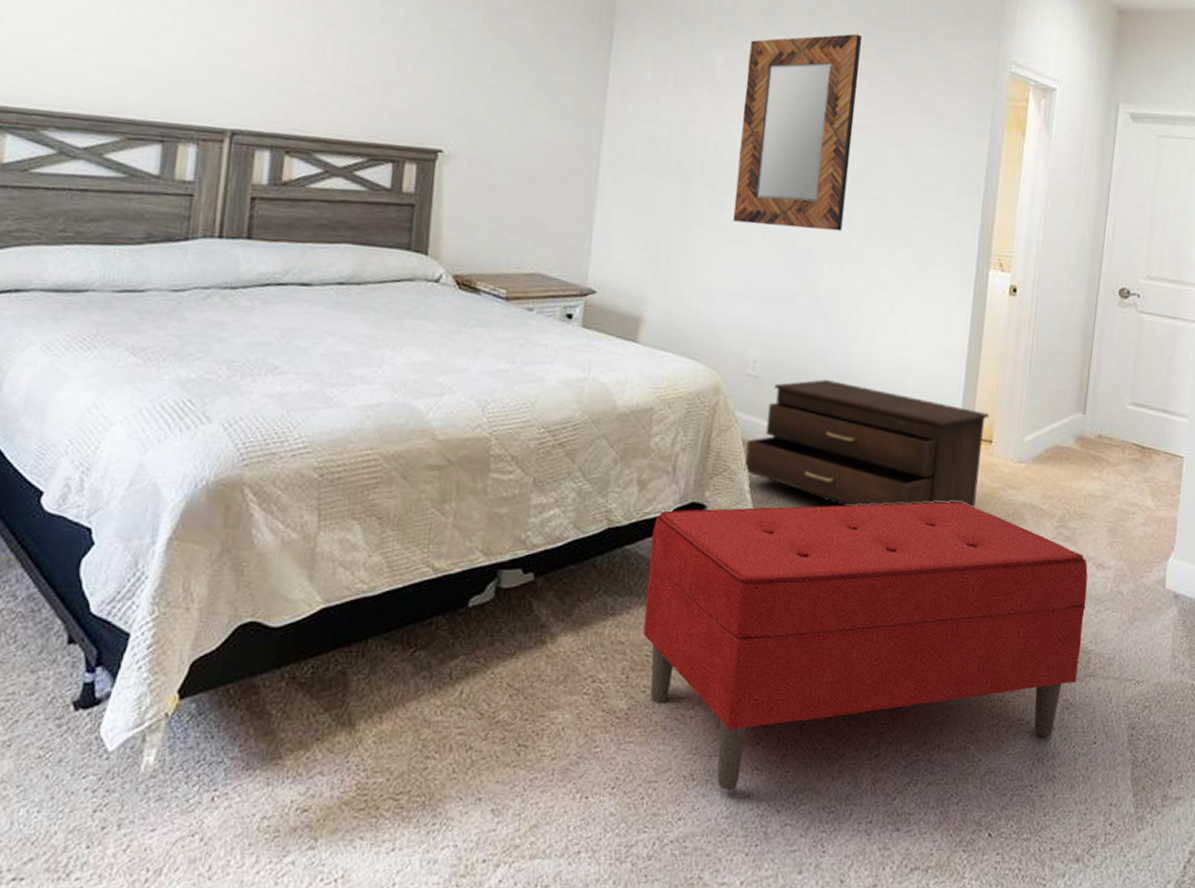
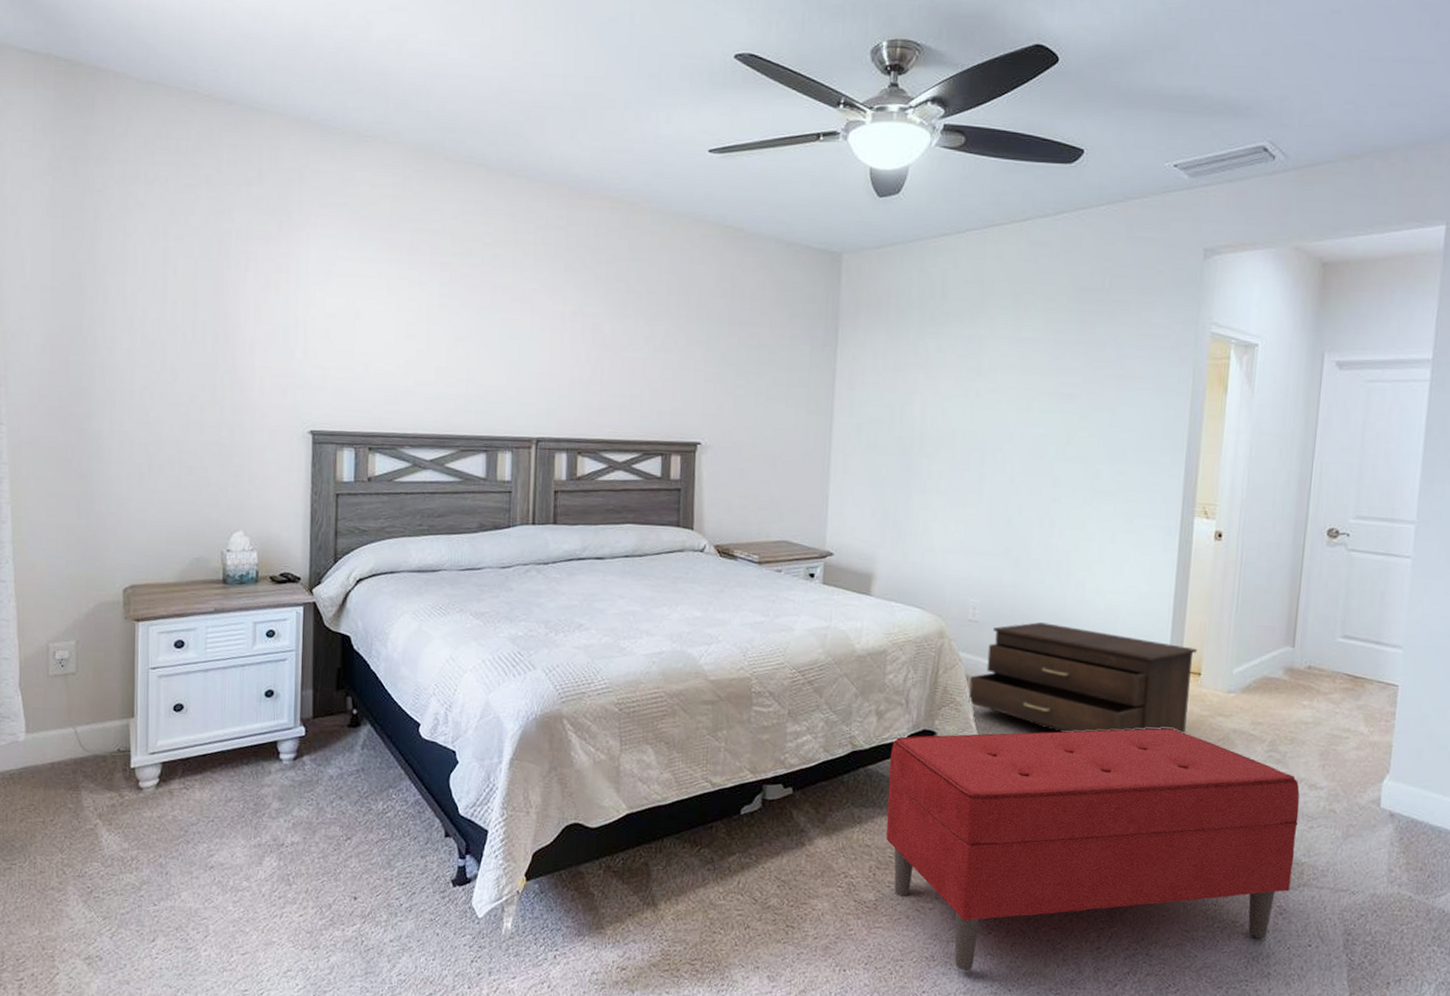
home mirror: present [732,33,862,232] -> none [950,311,1064,491]

